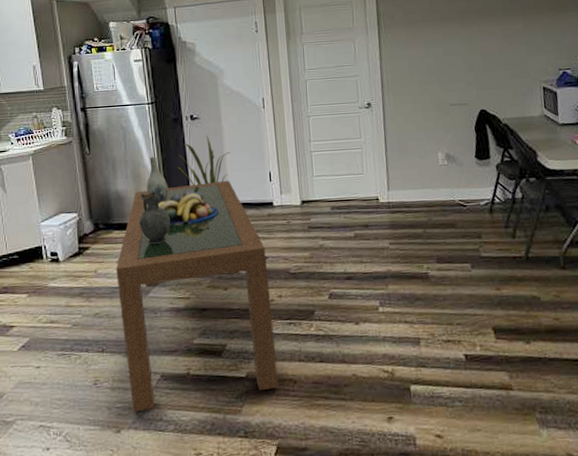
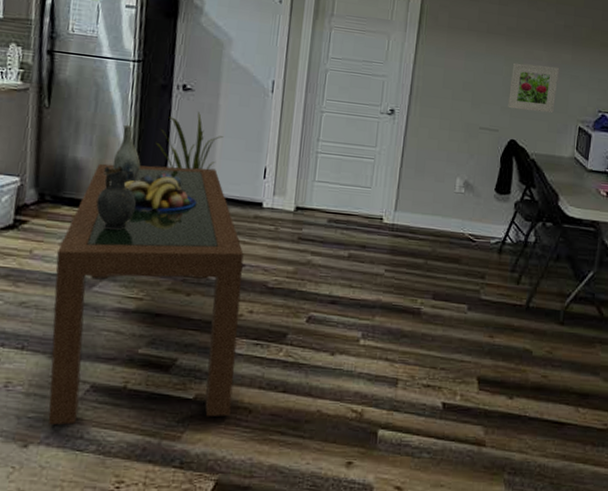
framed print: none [469,37,517,83] -> present [508,62,560,114]

